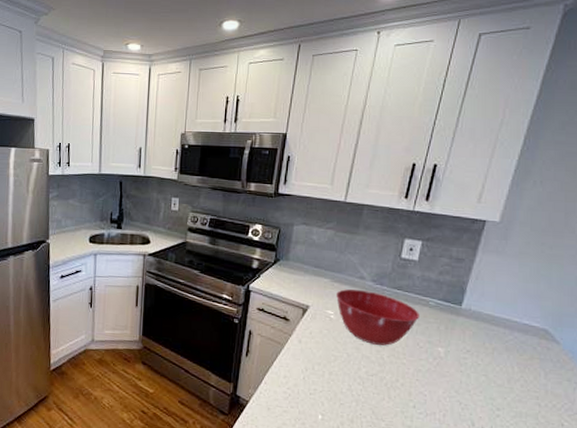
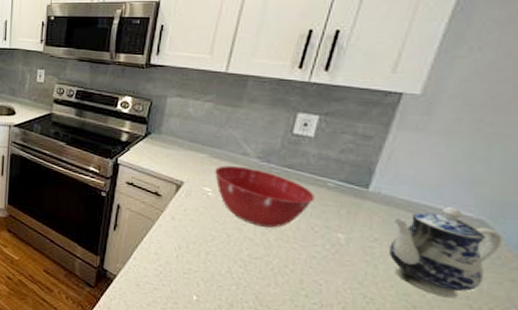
teapot: none [479,319,561,399] -> present [389,207,503,299]

